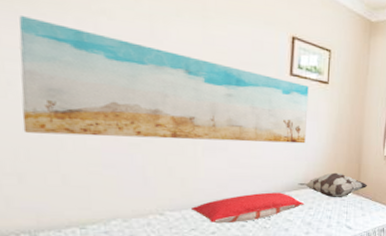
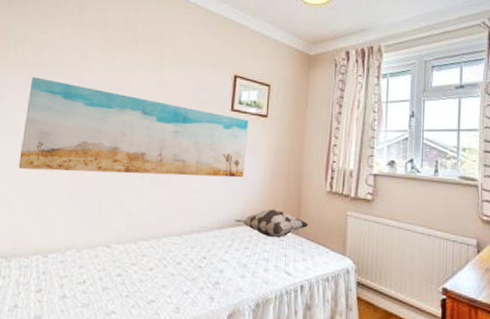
pillow: present [190,192,305,224] -> none [133,228,241,260]

